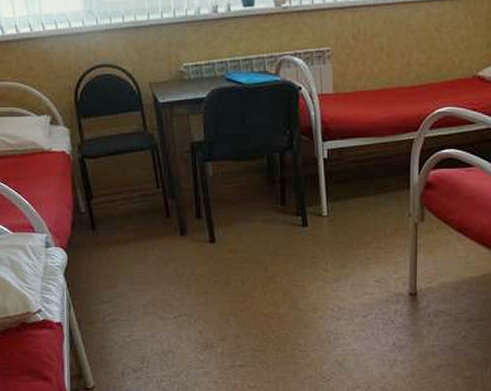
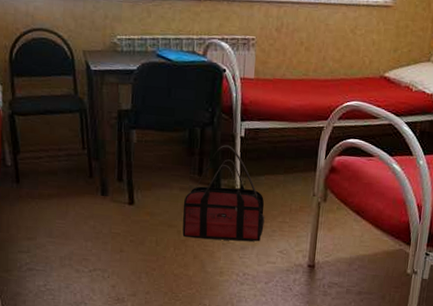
duffel bag: none [267,169,358,274] -> present [182,145,266,242]

